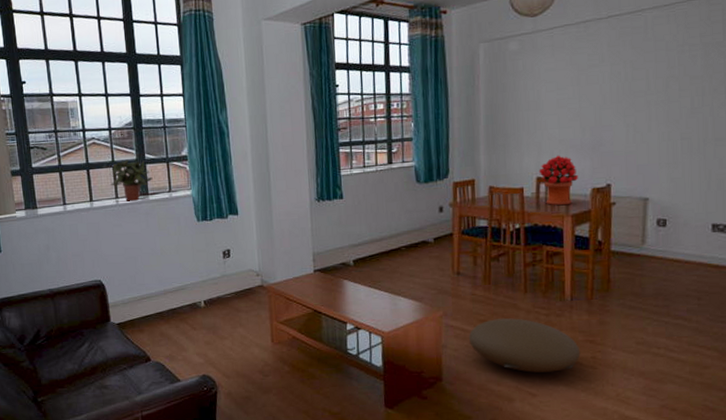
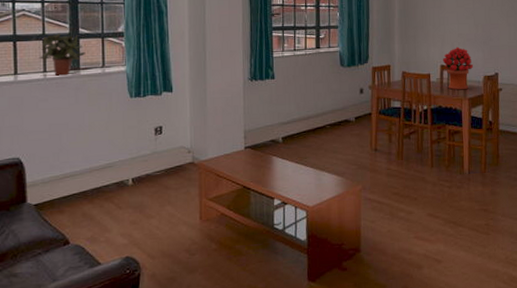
pouf: present [469,318,581,373] -> none [384,190,477,241]

